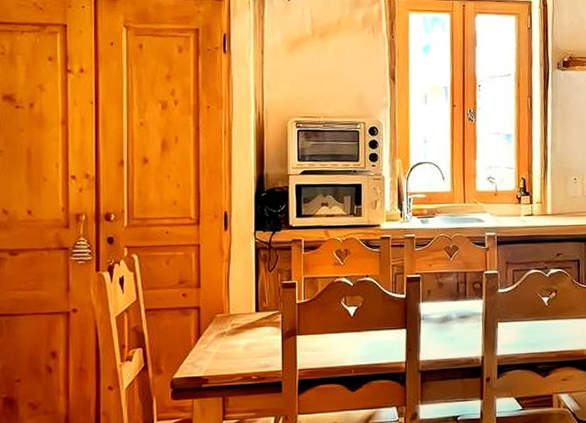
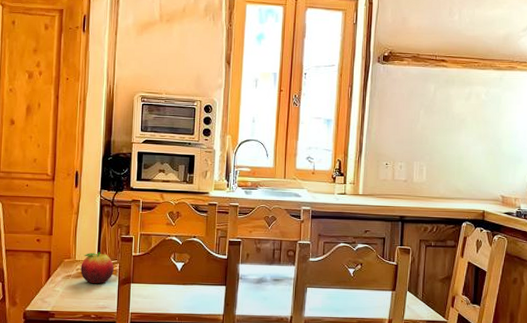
fruit: none [236,303,275,339] -> present [80,252,114,283]

